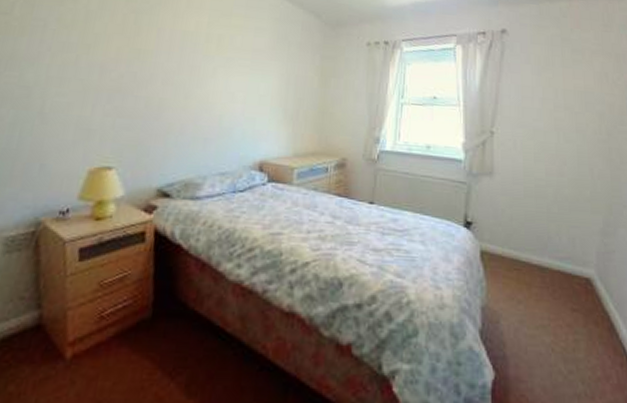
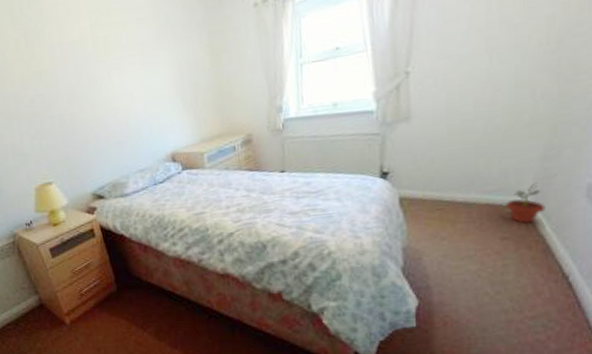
potted plant: none [574,256,608,297] -> present [506,182,545,224]

